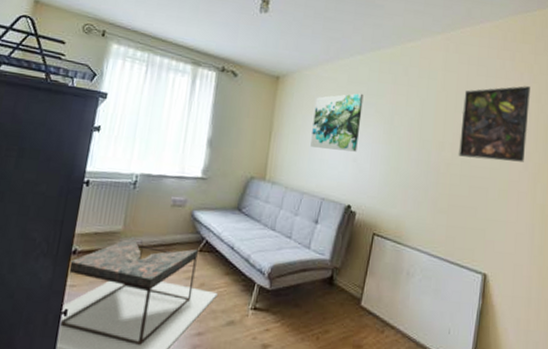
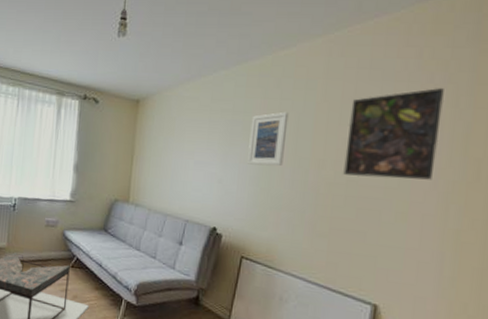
wall art: present [310,93,364,152] -> none [173,111,229,173]
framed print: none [379,97,415,147] -> present [247,111,289,166]

